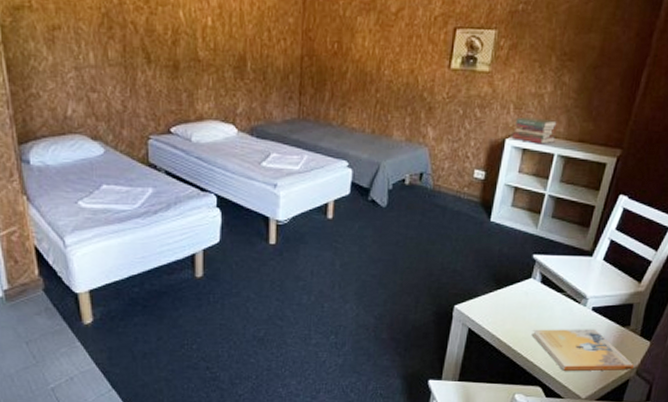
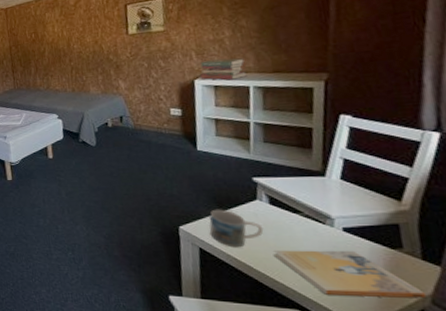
mug: none [481,287,530,328] -> present [209,209,264,248]

